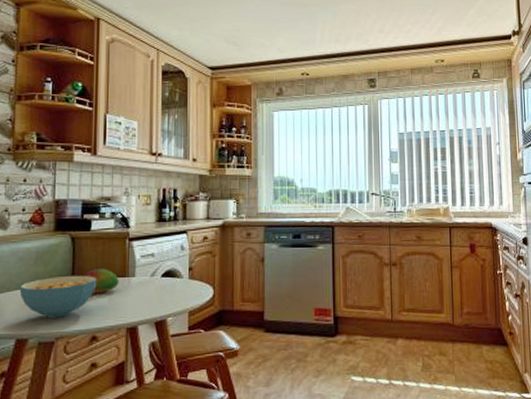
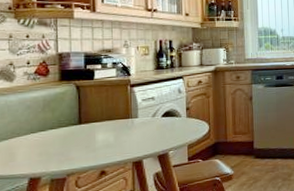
cereal bowl: present [19,276,97,318] -> none [29,119,103,158]
fruit: present [85,269,119,293] -> none [91,112,123,134]

